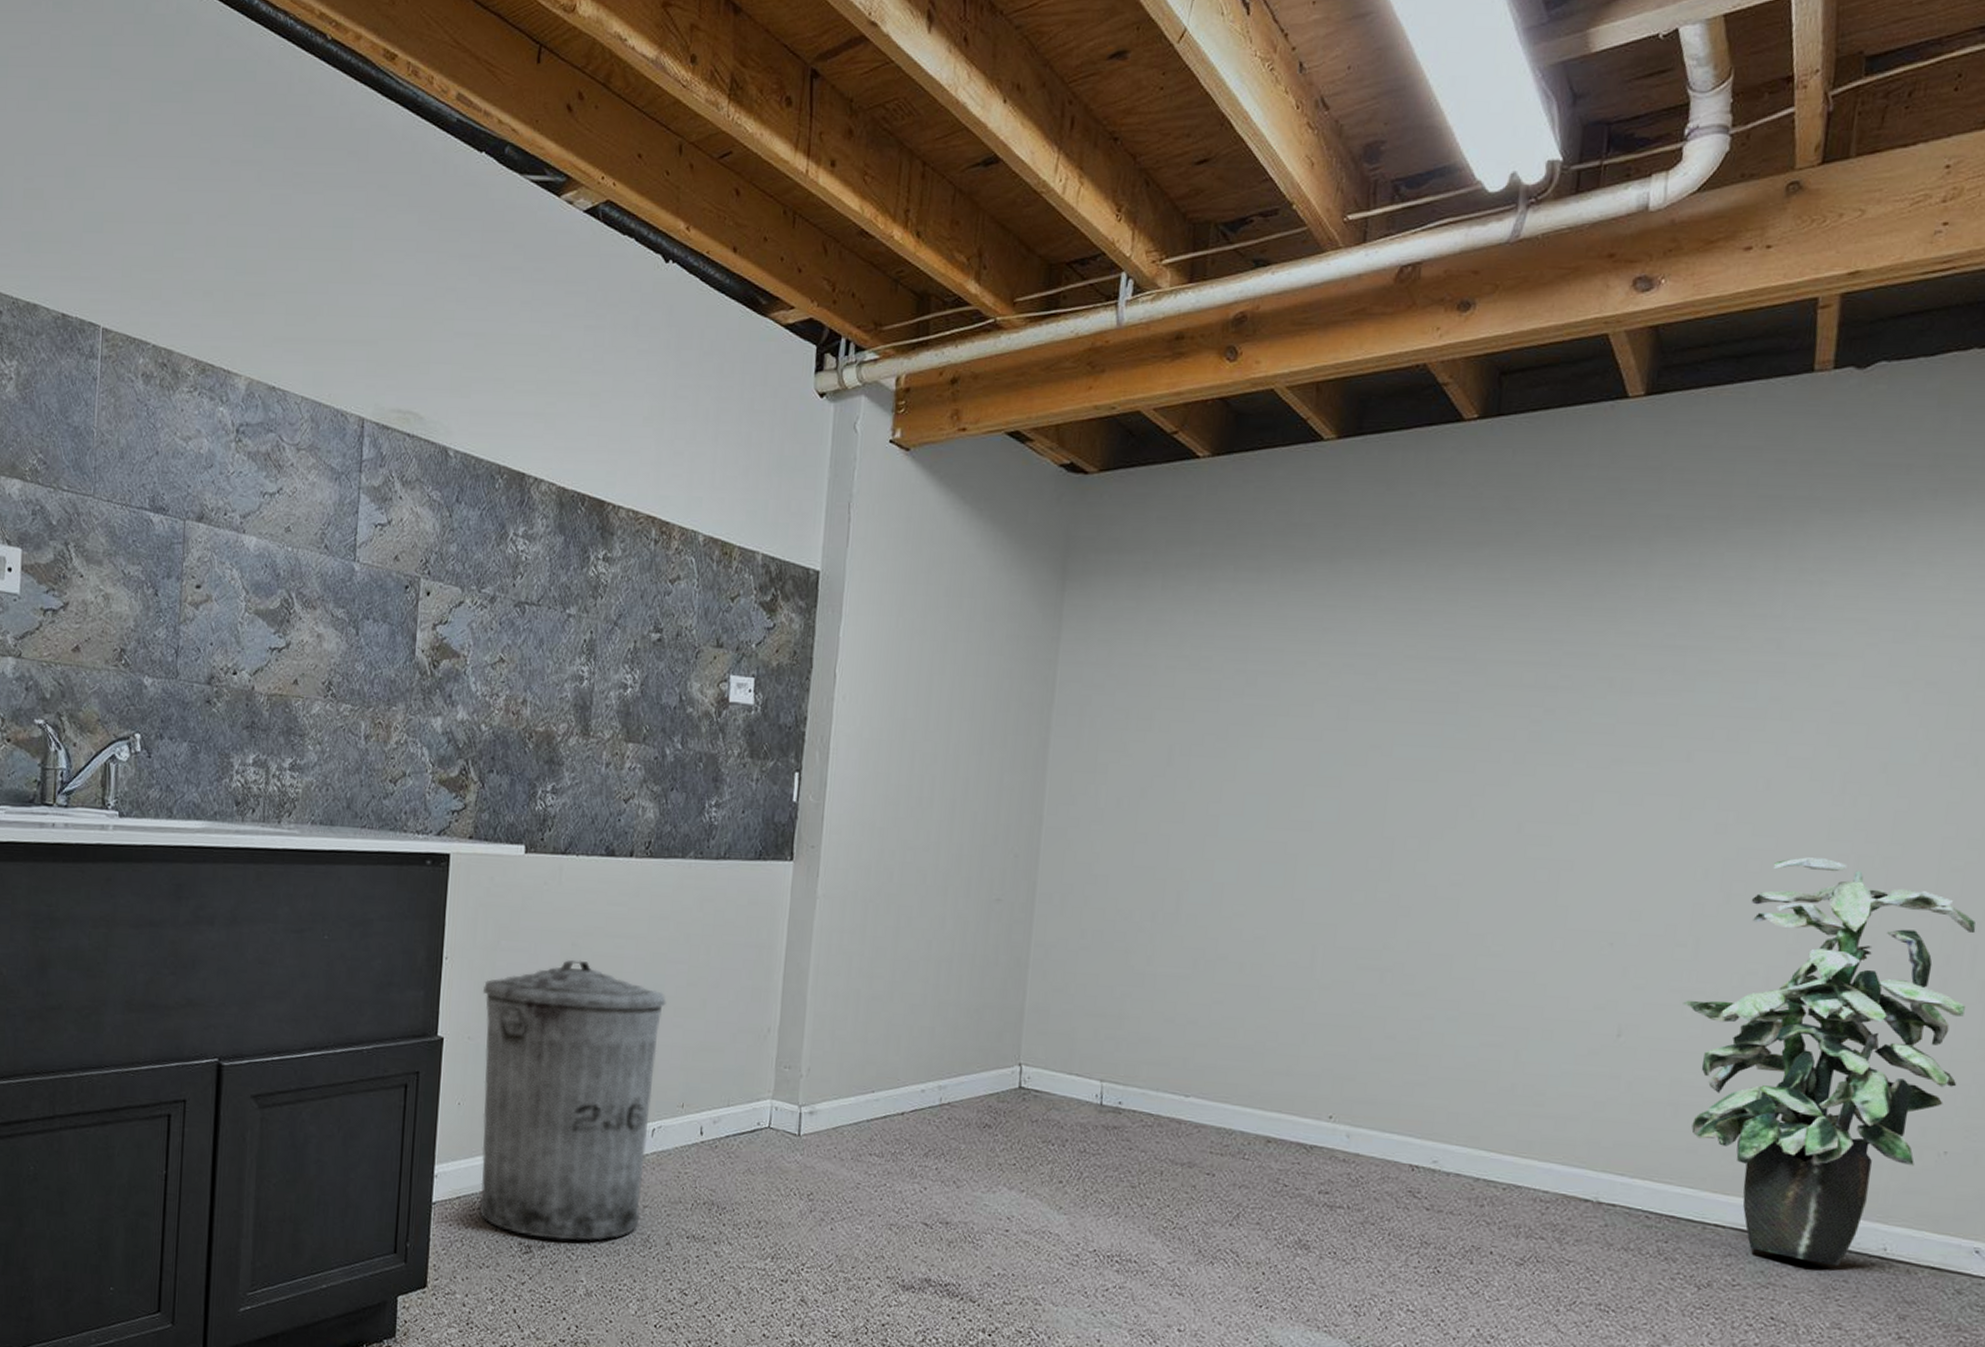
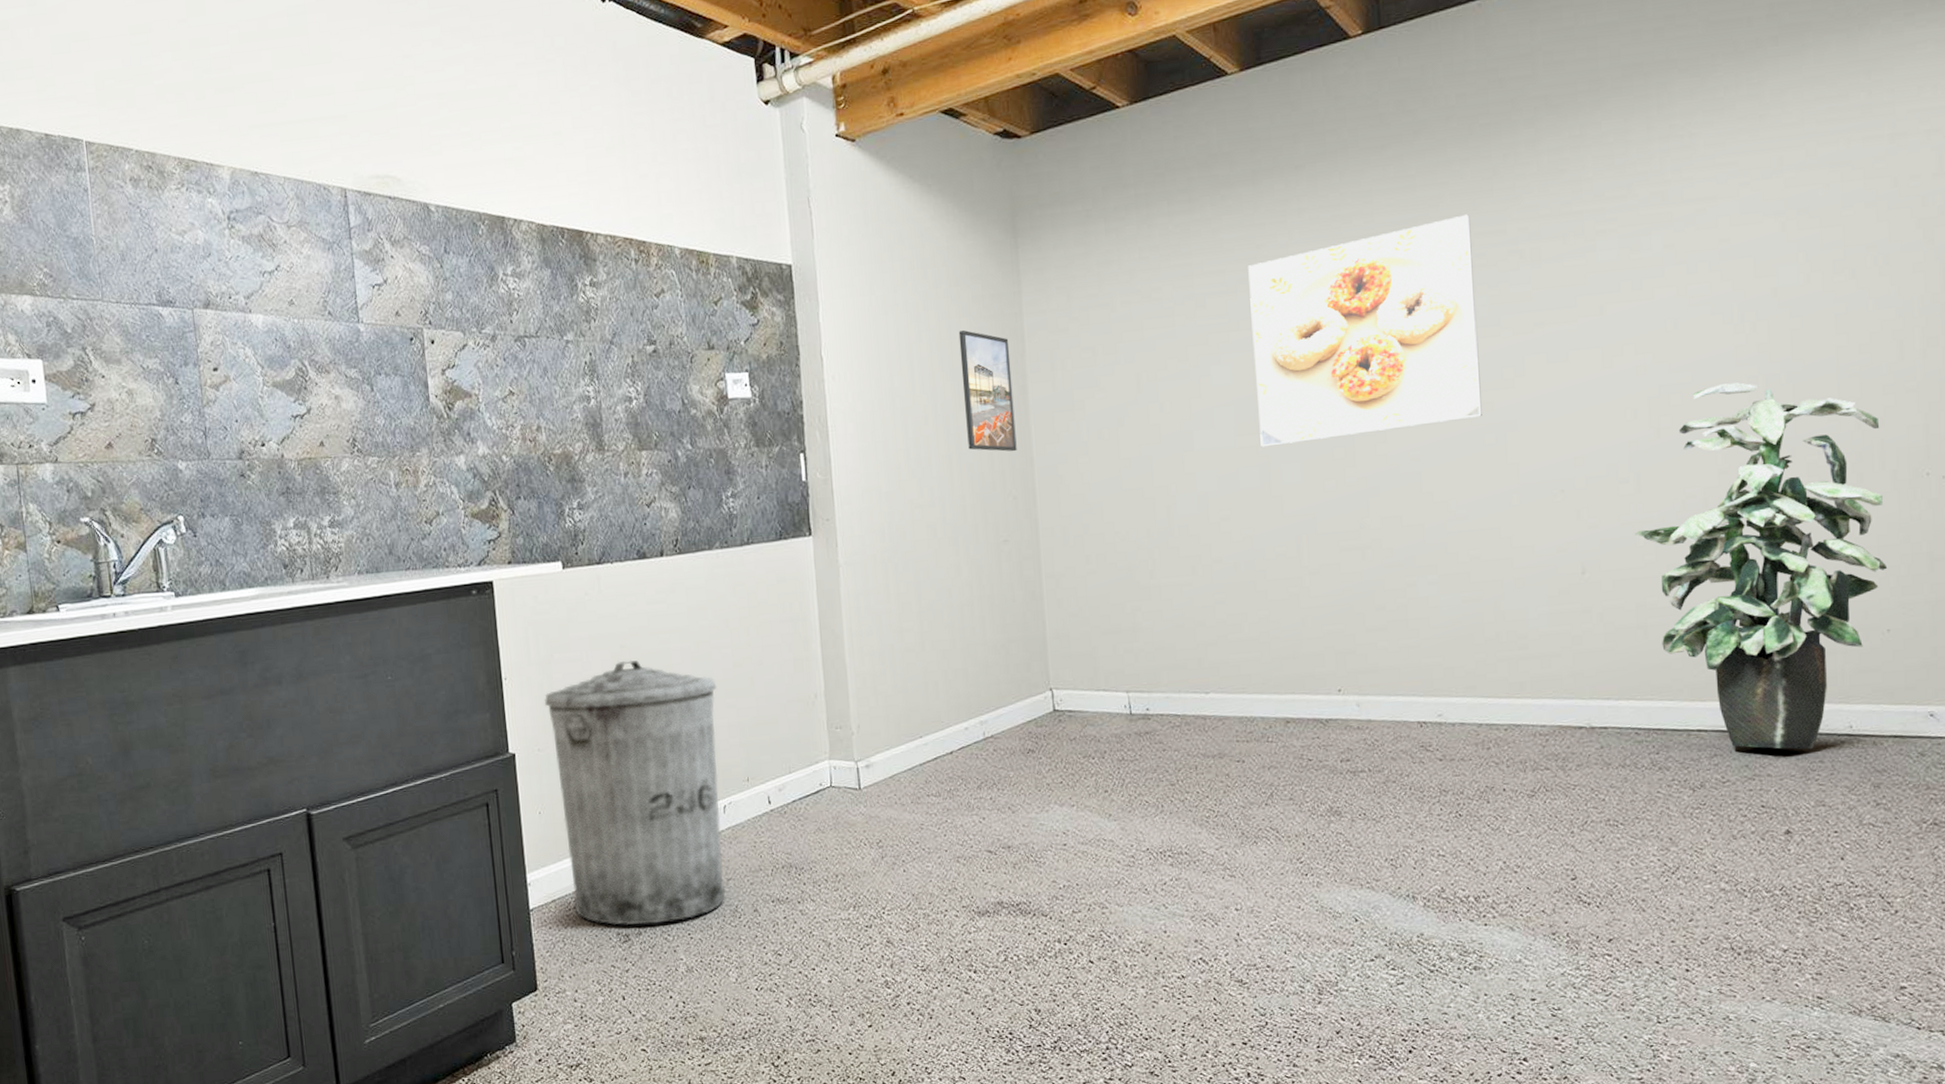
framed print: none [975,669,1038,807] -> present [958,330,1017,452]
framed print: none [1290,630,1562,850] -> present [1248,214,1482,447]

